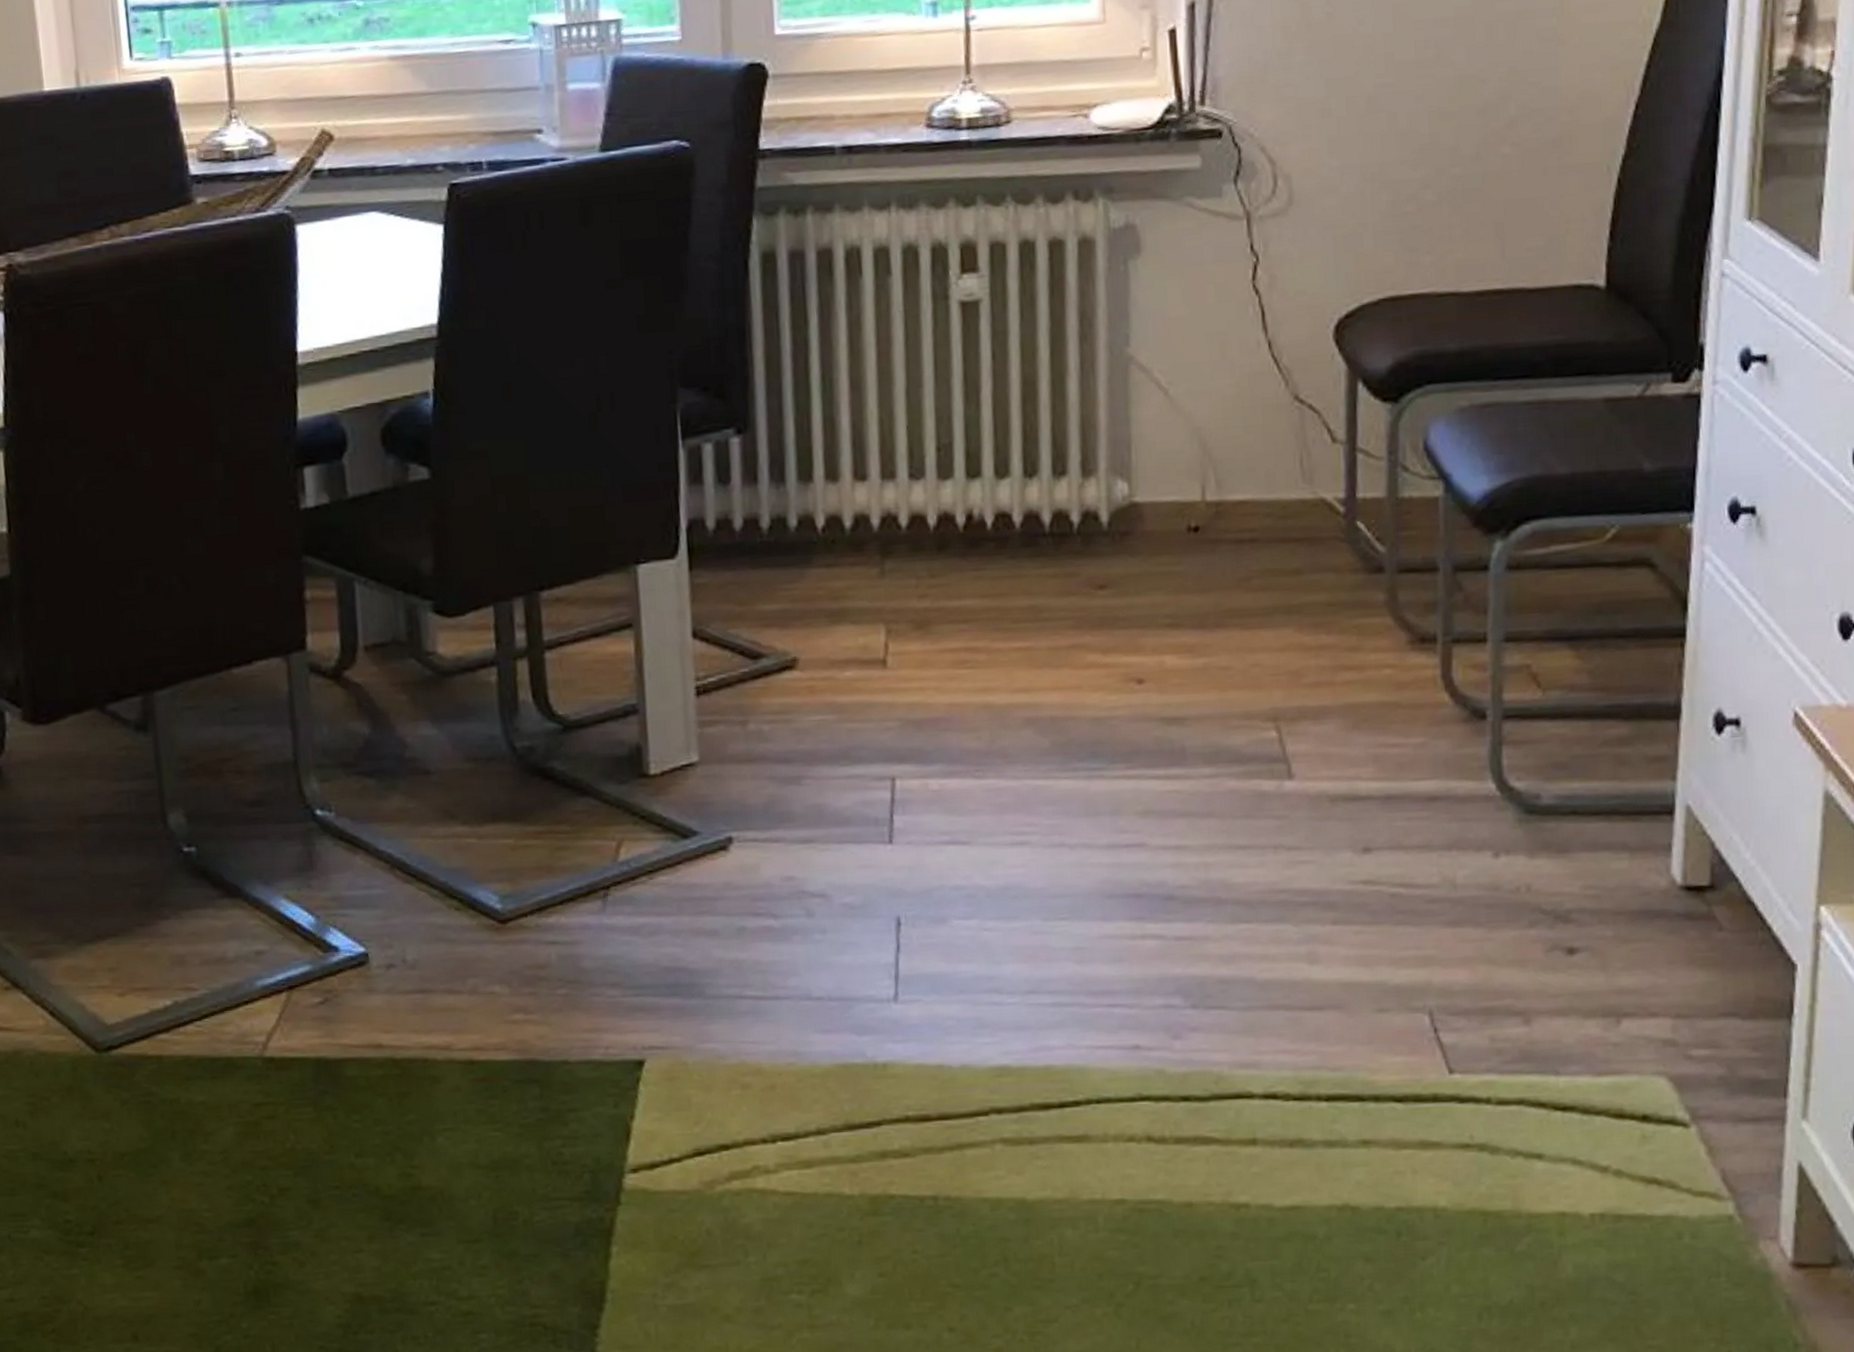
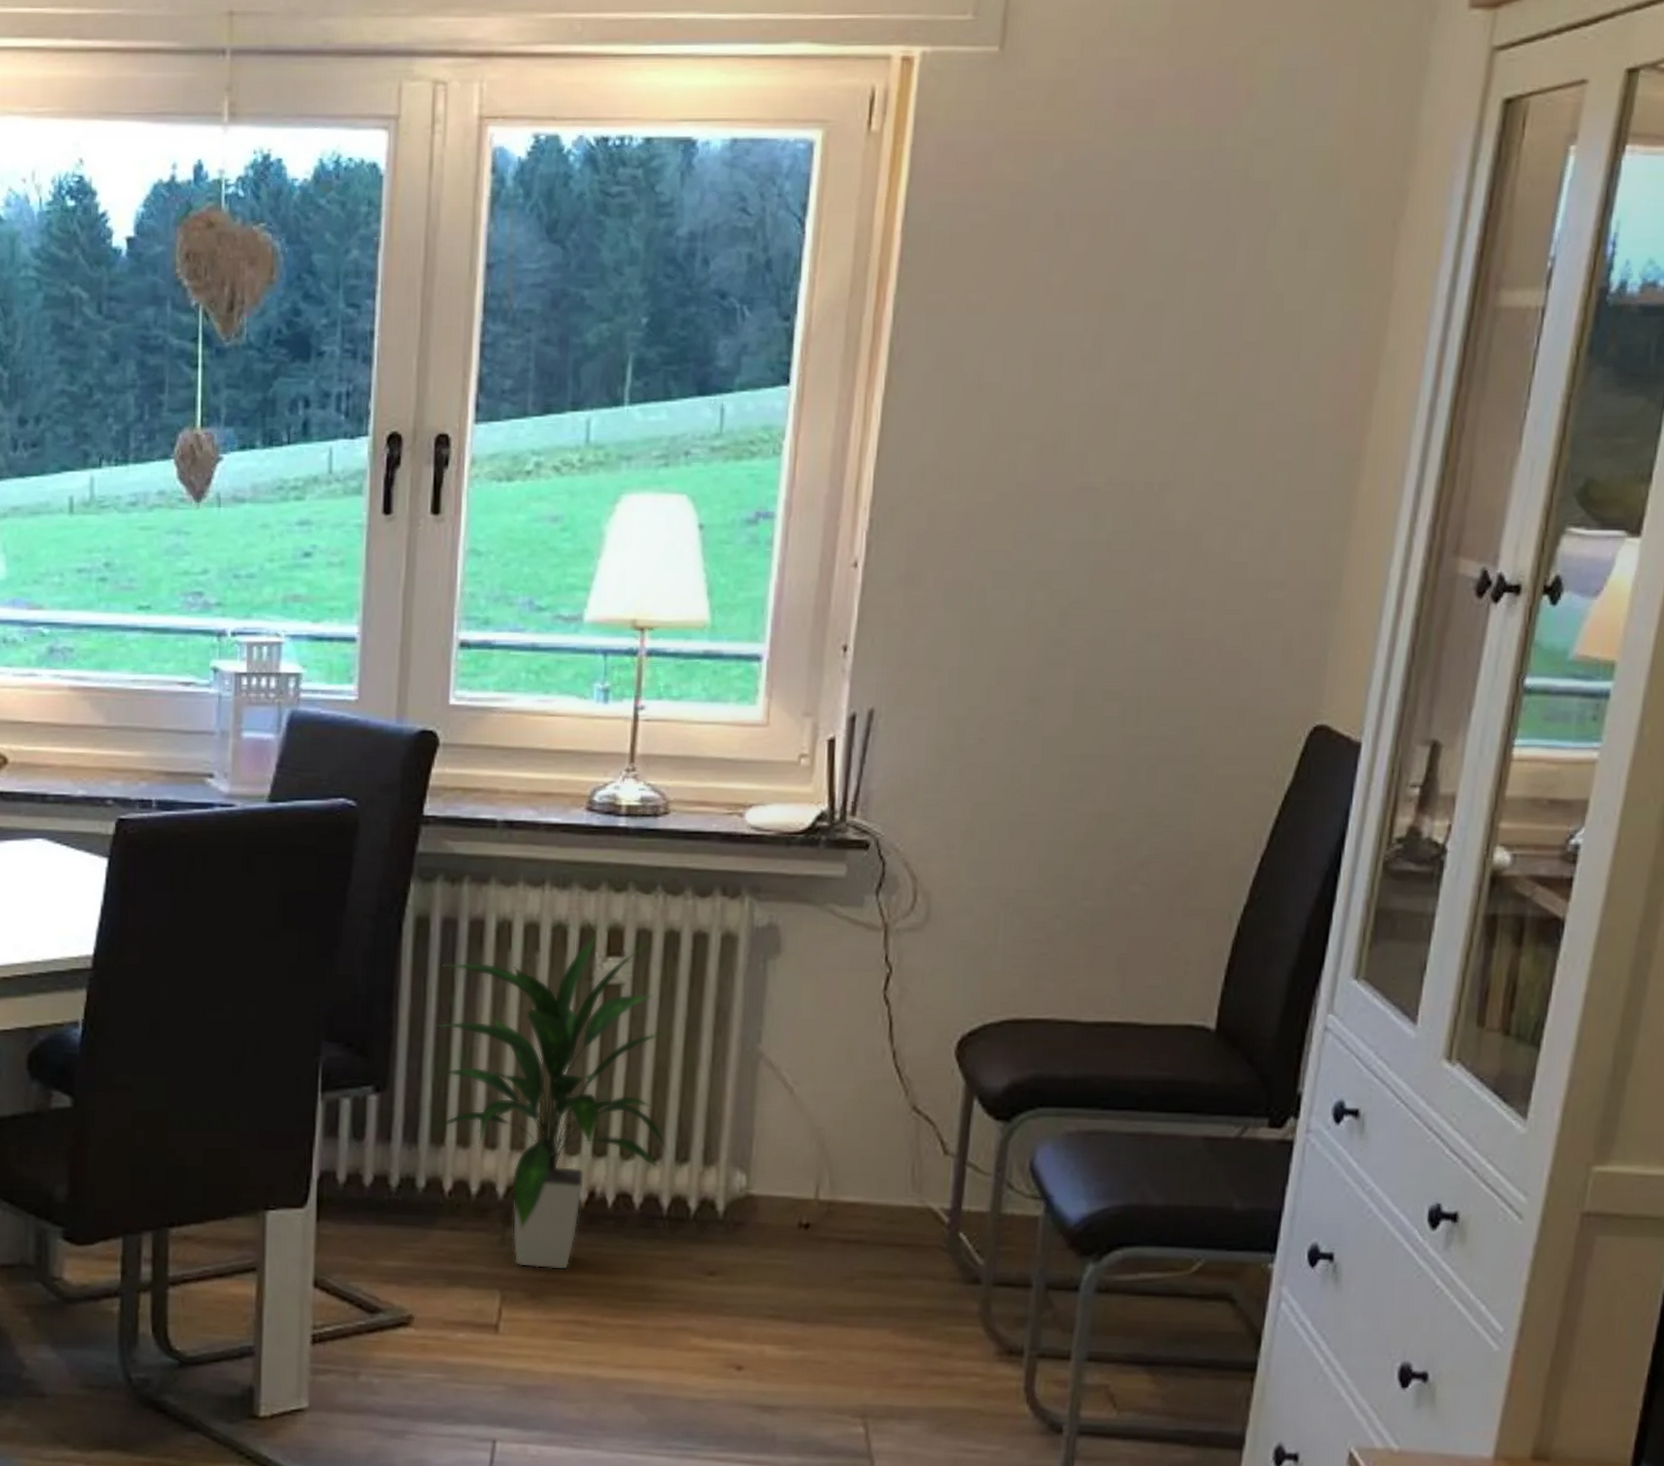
indoor plant: none [787,252,1045,598] -> present [431,934,668,1270]

